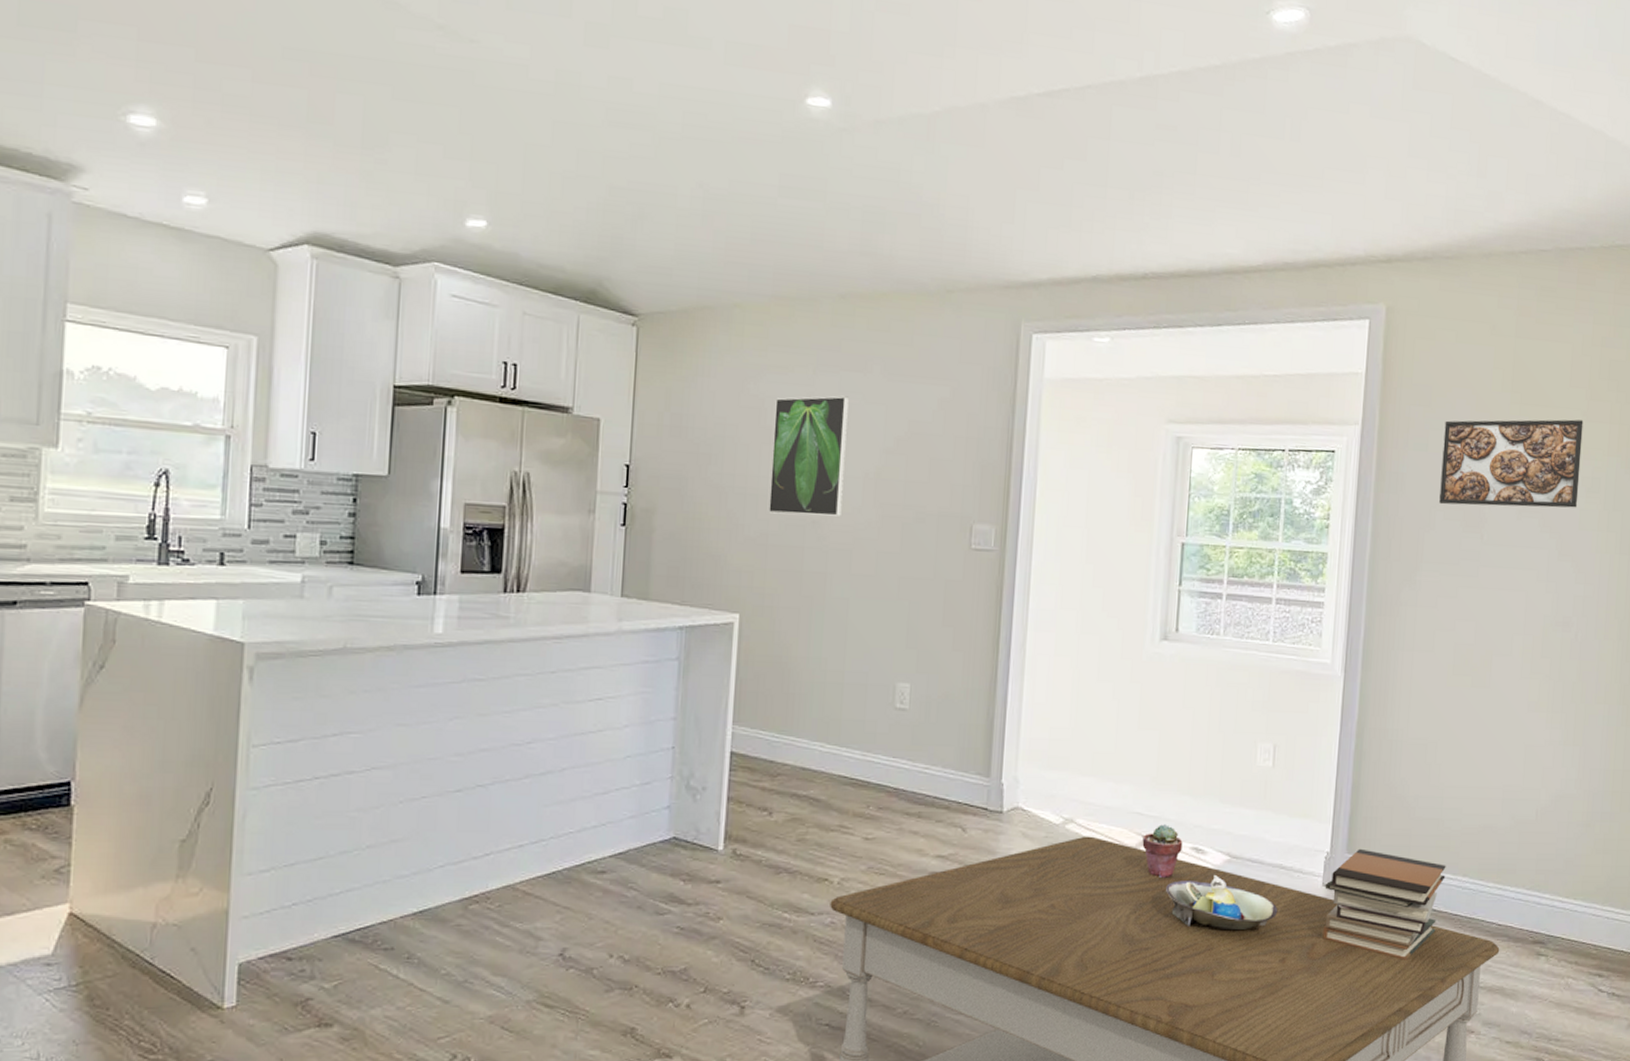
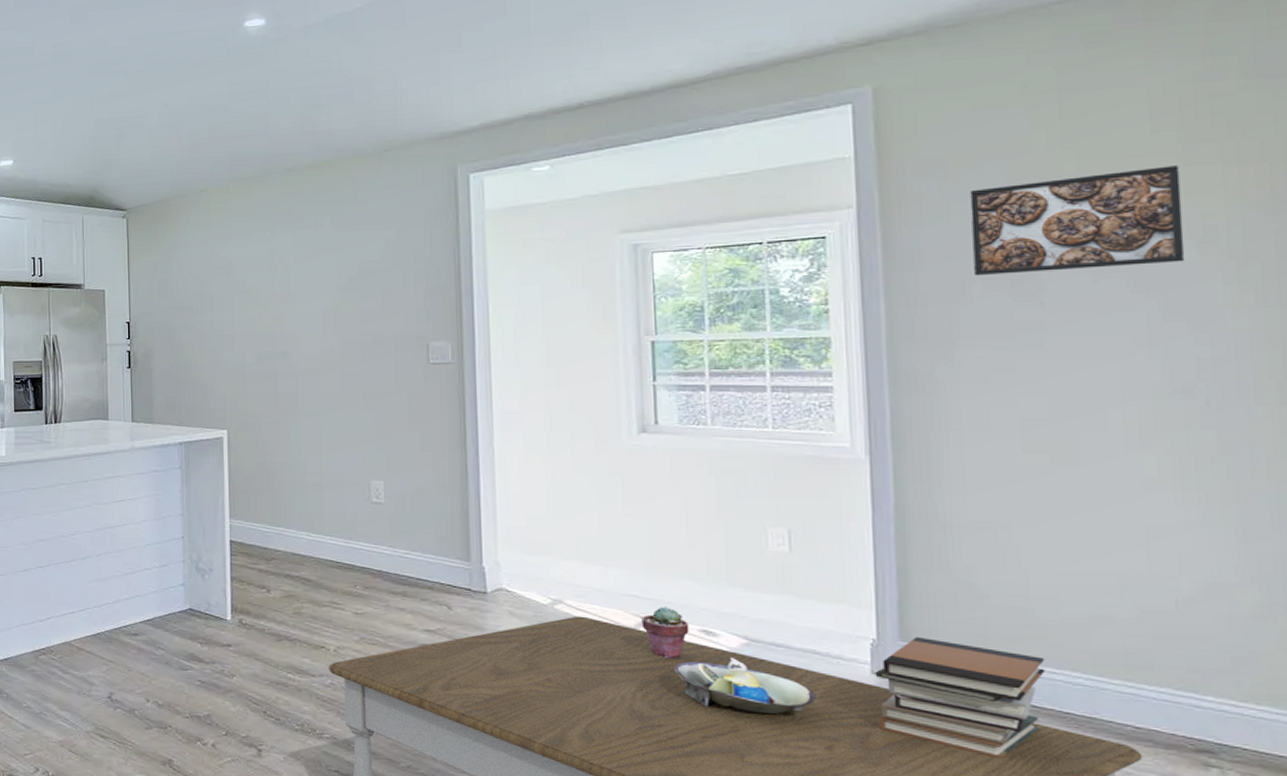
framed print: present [769,396,849,516] -> none [241,248,306,349]

